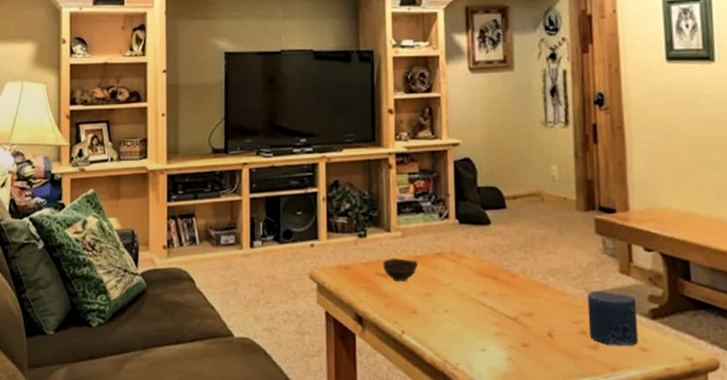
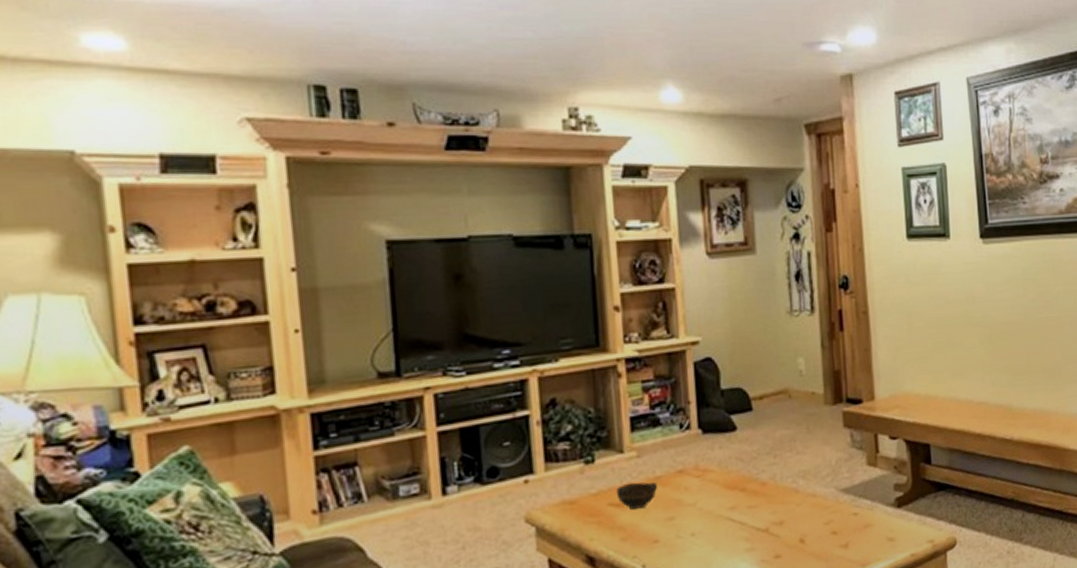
candle: present [587,290,639,347] -> none [837,486,886,542]

